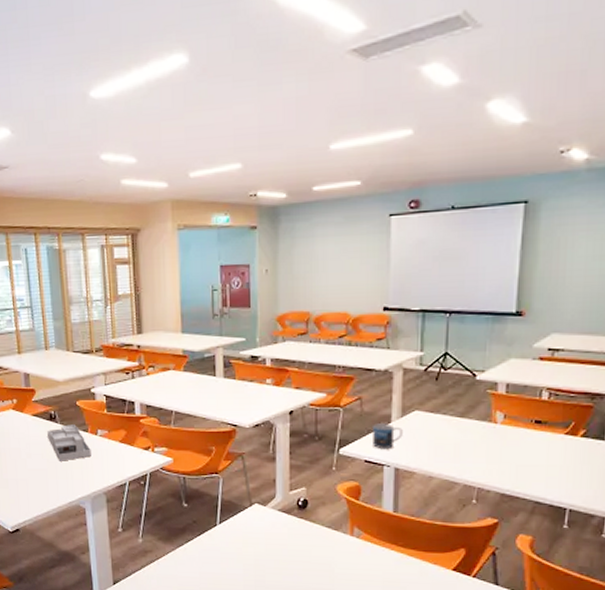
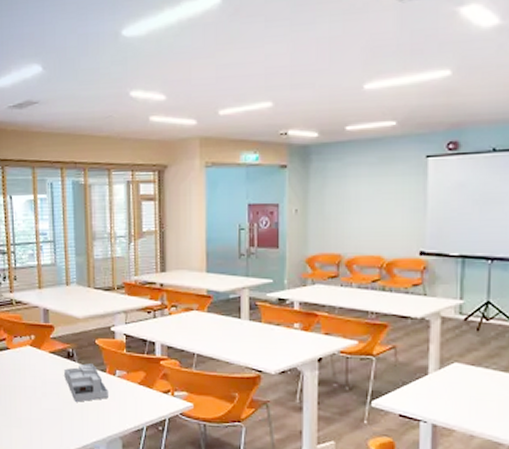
mug: present [373,423,403,450] -> none [408,375,441,404]

